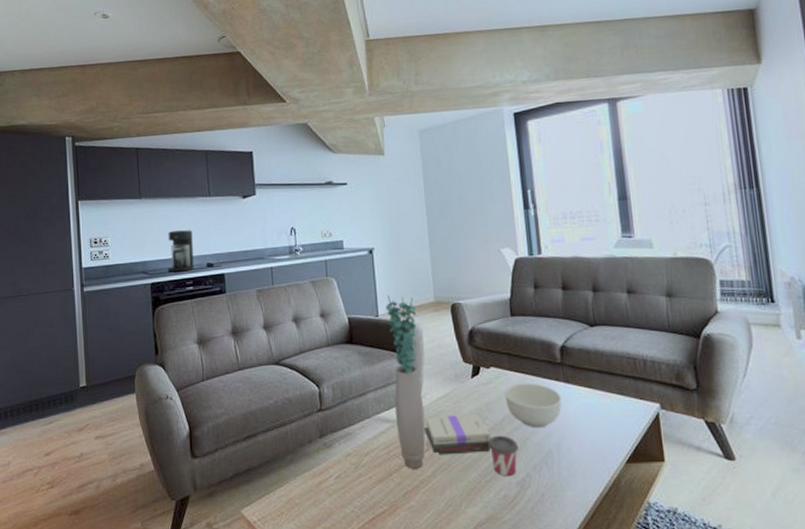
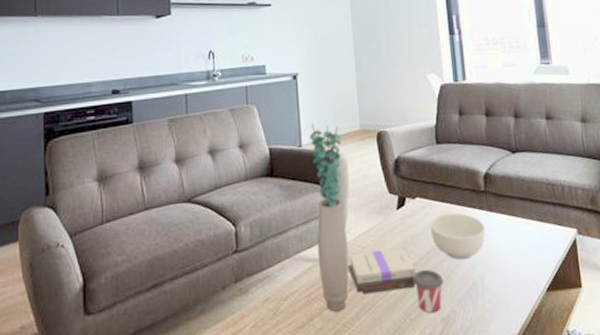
coffee maker: present [167,230,194,273] -> none [65,52,97,100]

